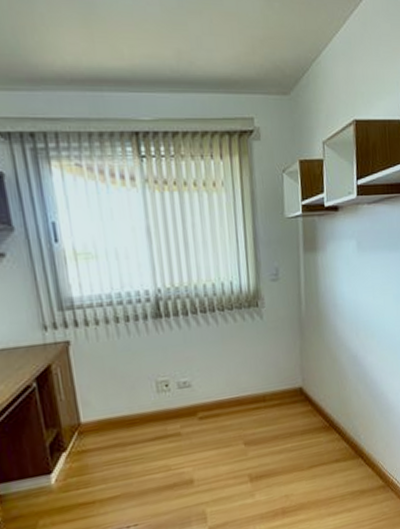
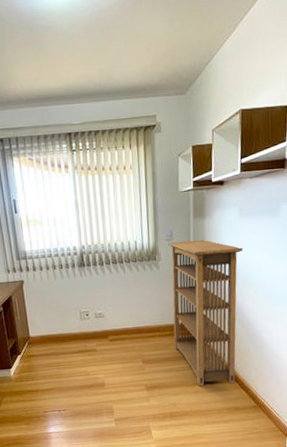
bookshelf: none [273,279,364,469] -> present [168,239,244,387]

